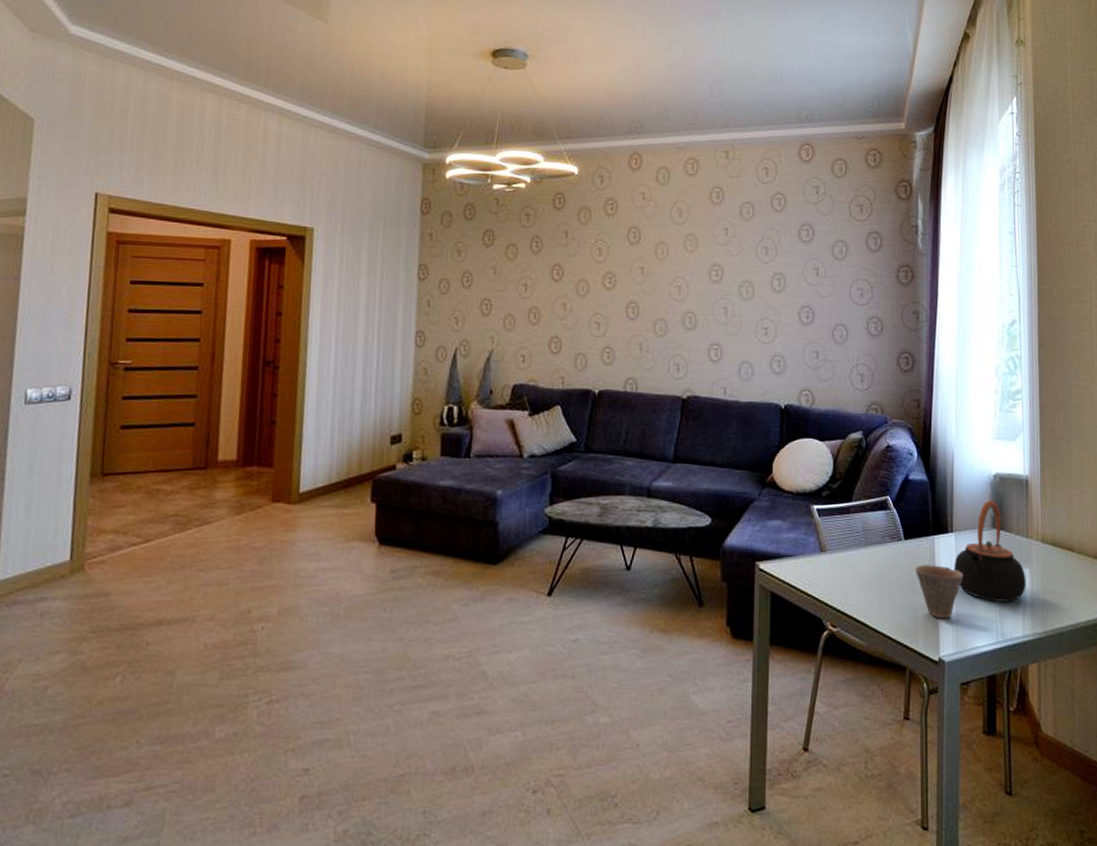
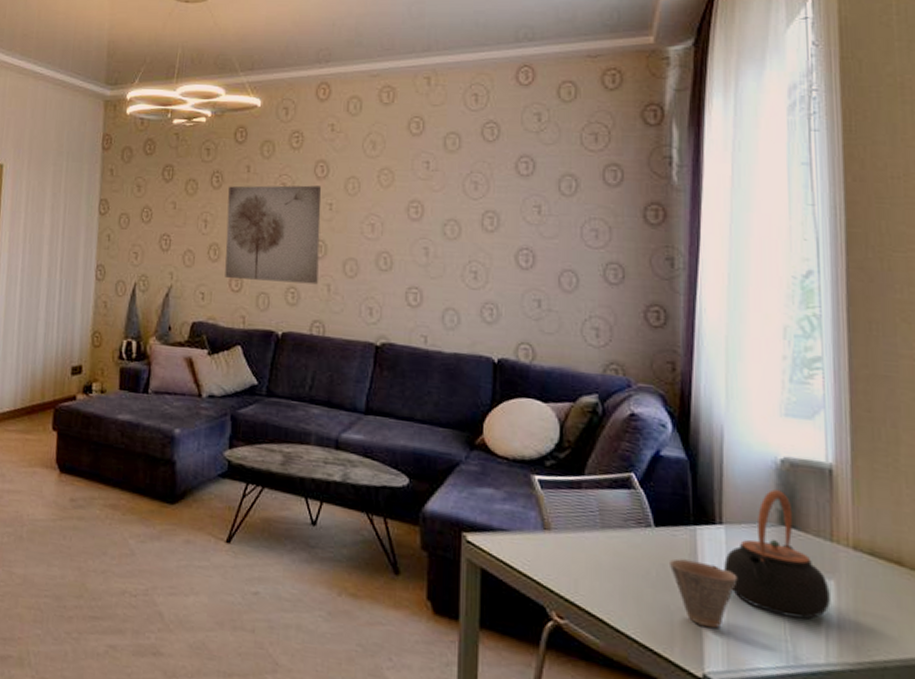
wall art: none [544,250,634,344] -> present [225,185,321,285]

